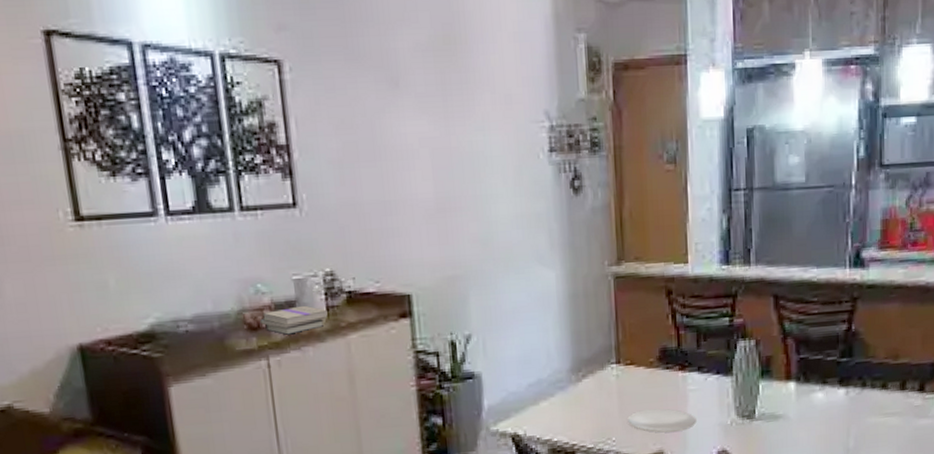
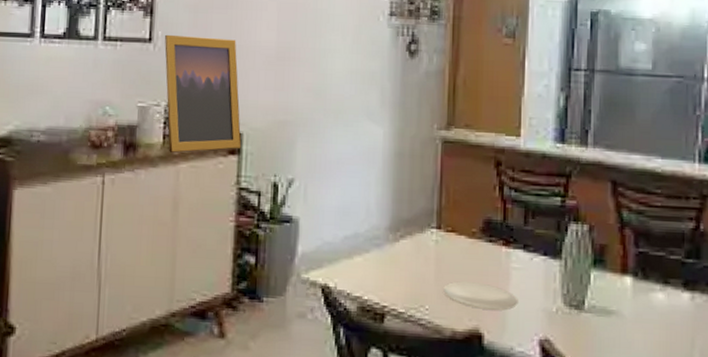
books: present [259,305,328,335] -> none [102,131,163,156]
picture frame: none [309,194,412,324] -> present [164,34,242,153]

